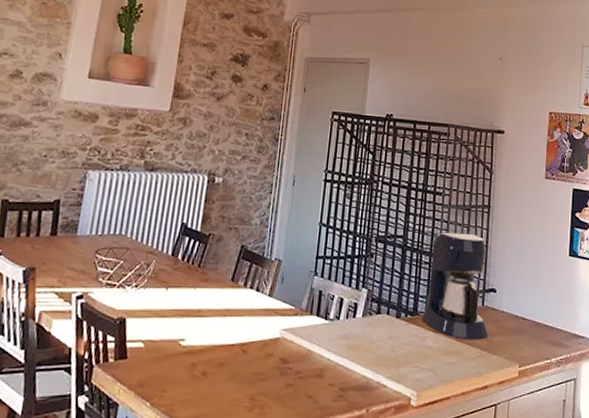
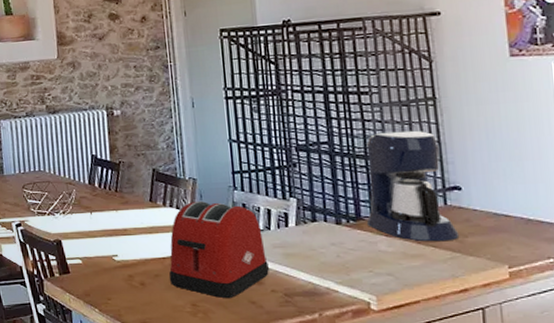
toaster: none [233,284,332,393] -> present [169,200,269,299]

